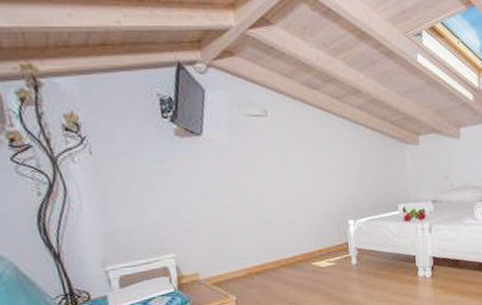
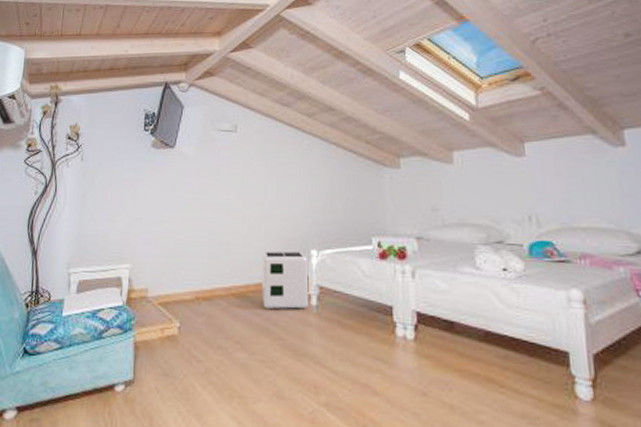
air purifier: none [305,223,350,273] -> present [261,251,309,309]

